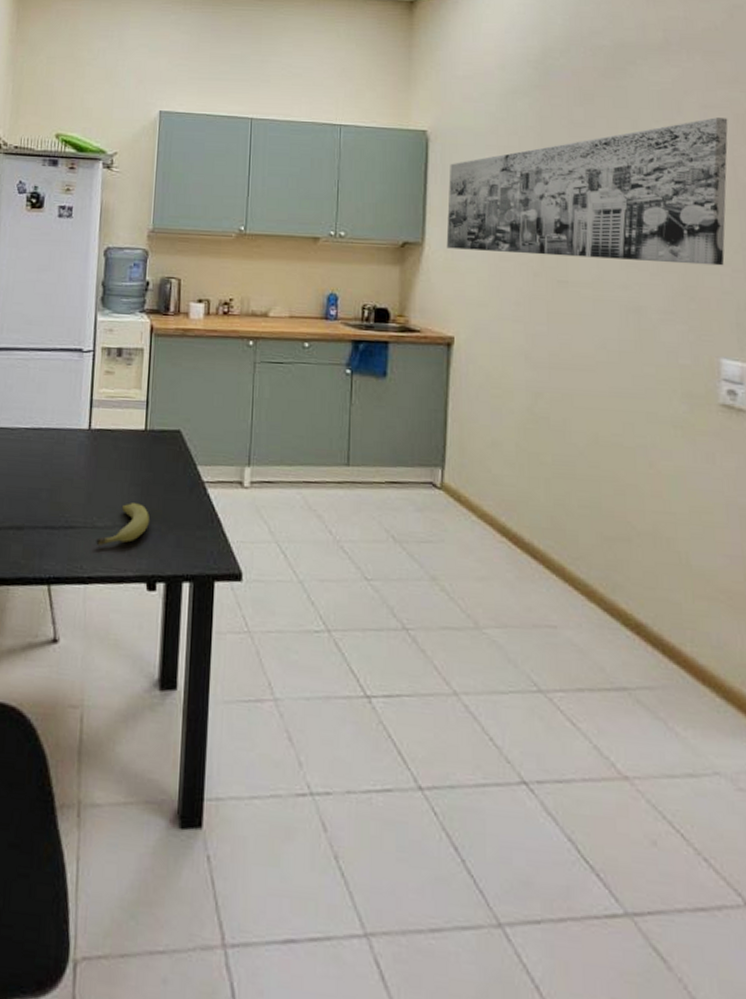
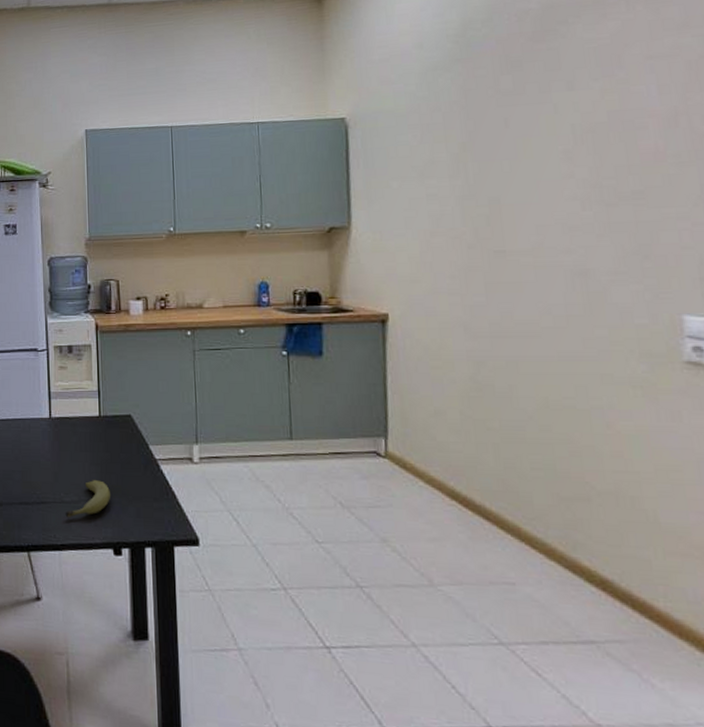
wall art: present [446,117,728,266] -> none [371,66,682,230]

